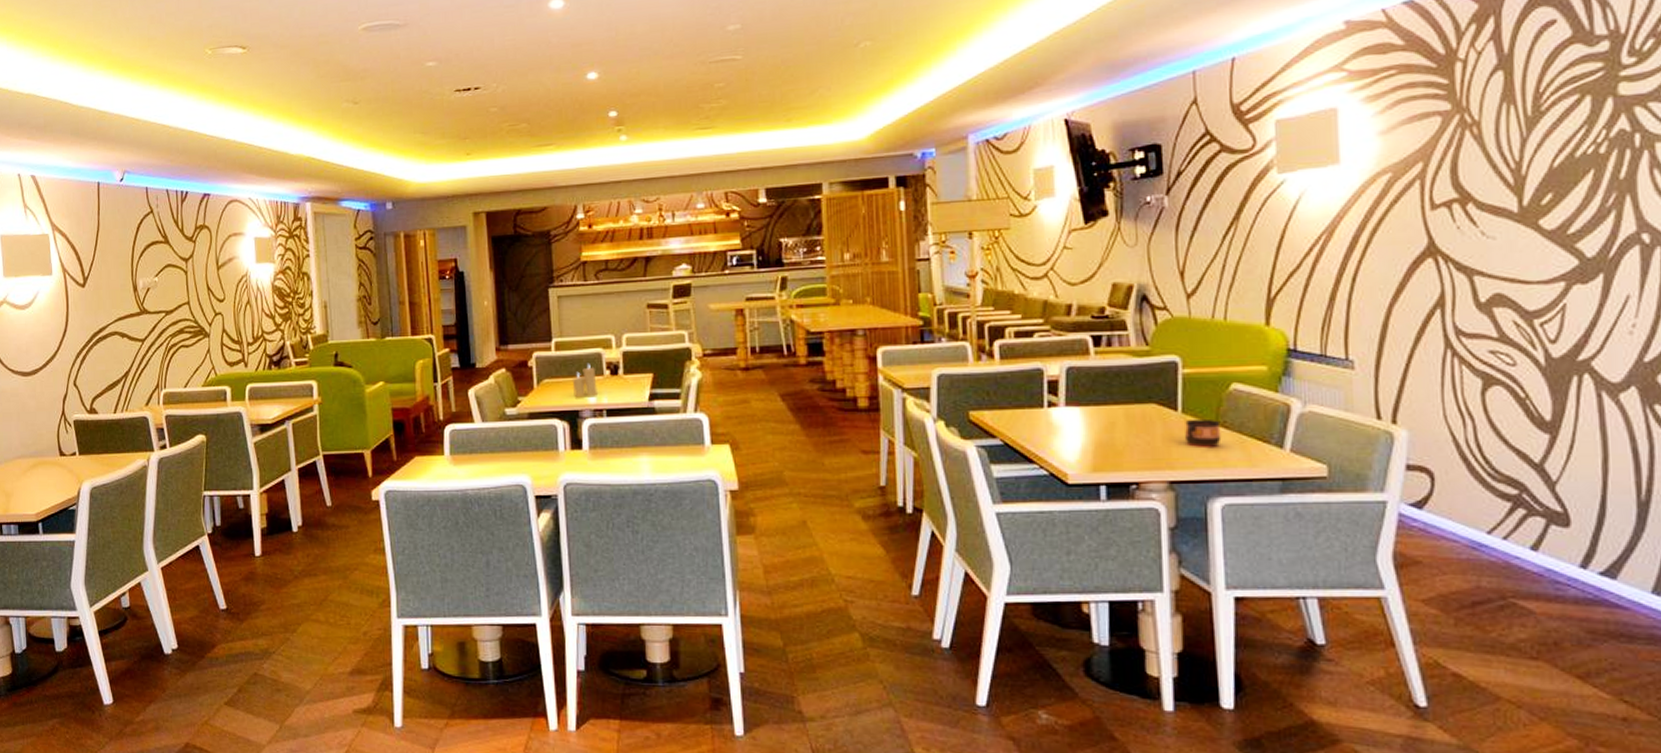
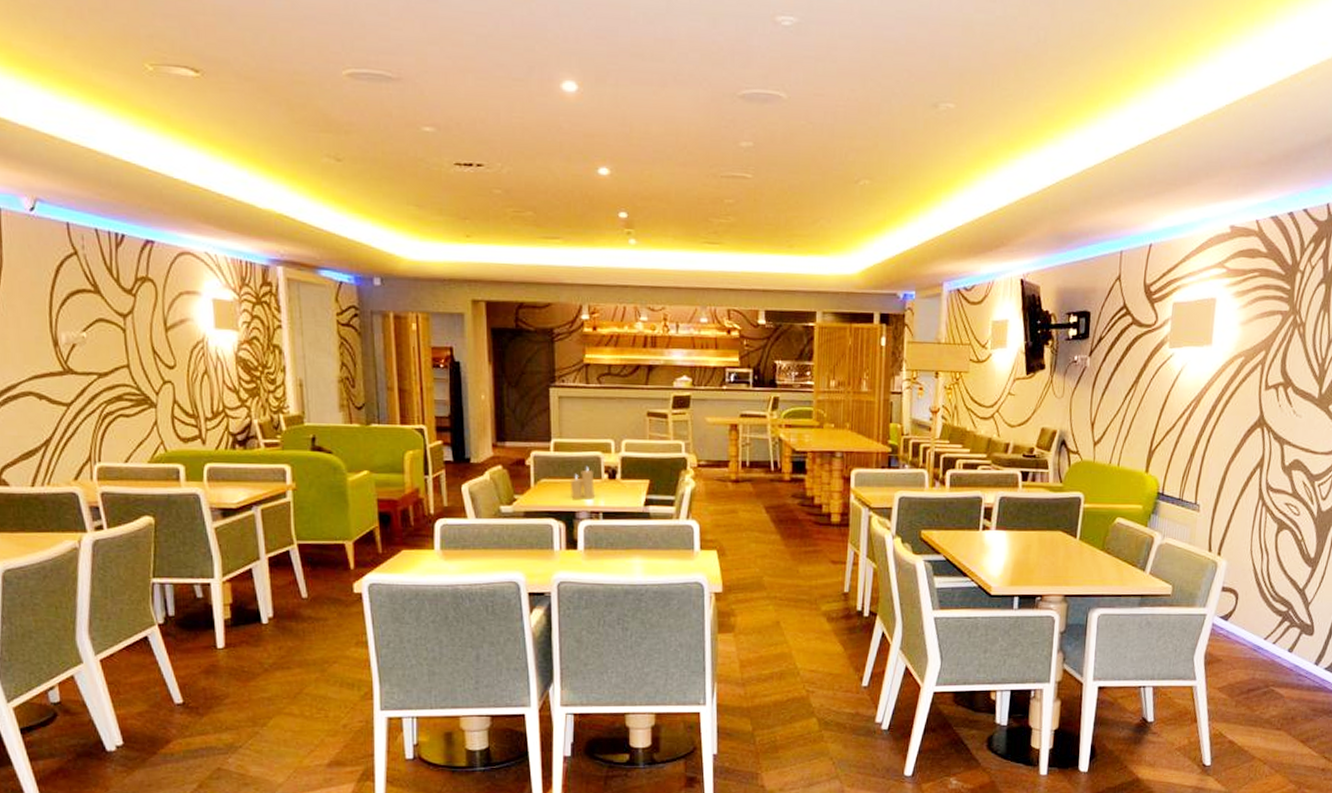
cup: present [1185,418,1222,447] -> none [1079,545,1105,568]

